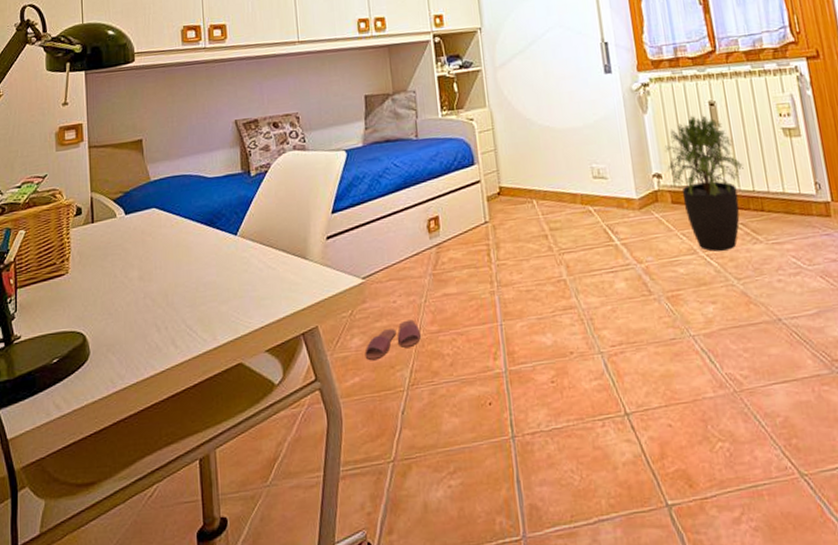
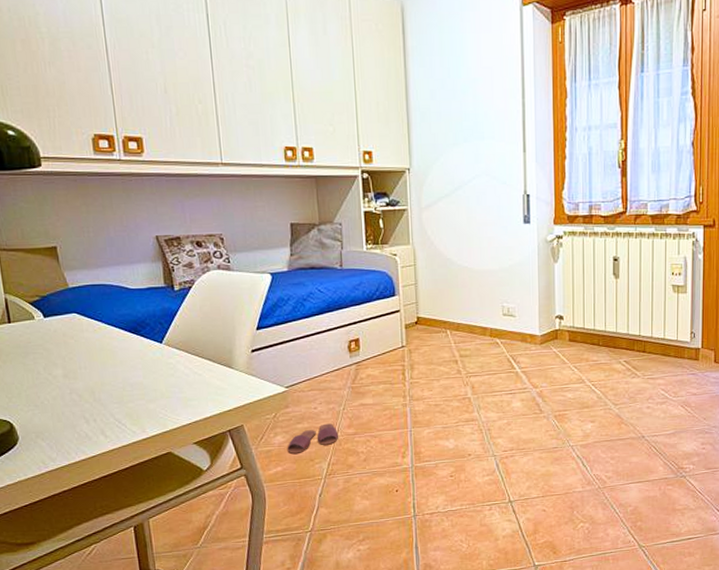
potted plant: present [664,115,743,252] -> none [568,267,634,382]

